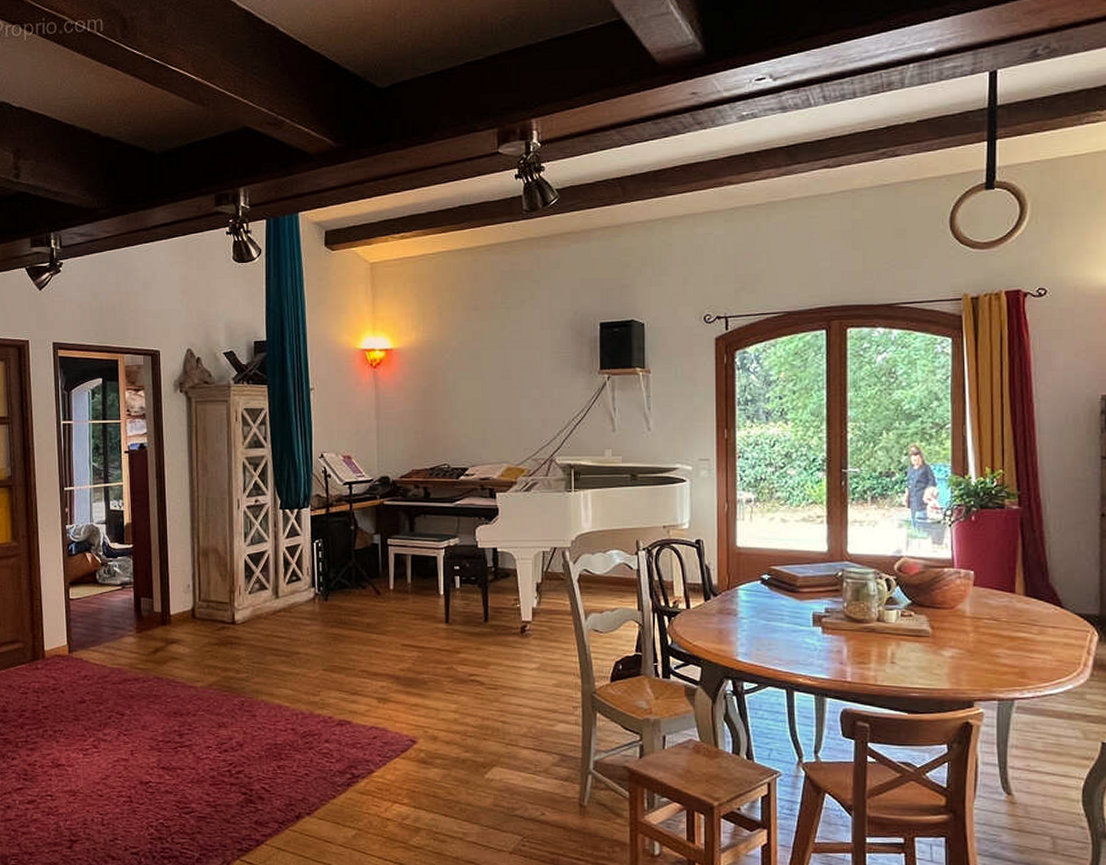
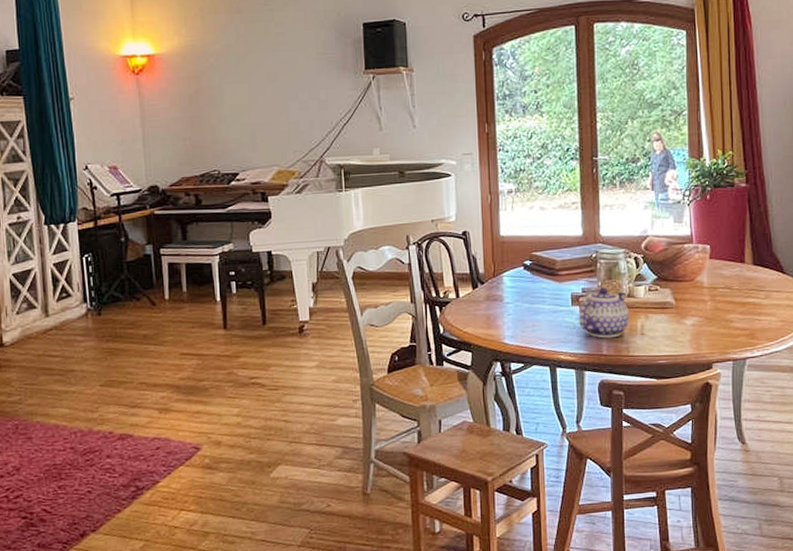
teapot: none [821,609,879,664] -> present [579,287,630,339]

